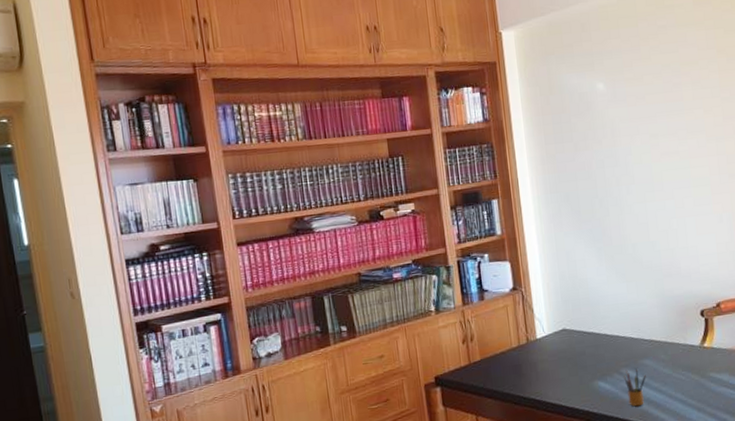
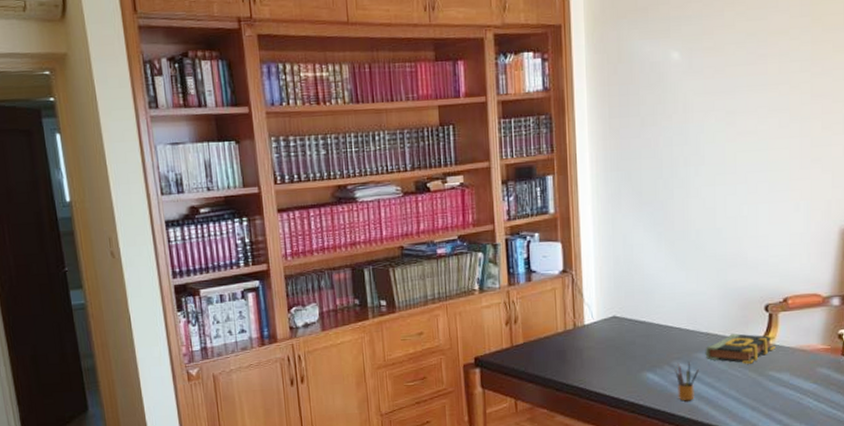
book: none [650,338,714,368] -> present [705,333,775,364]

